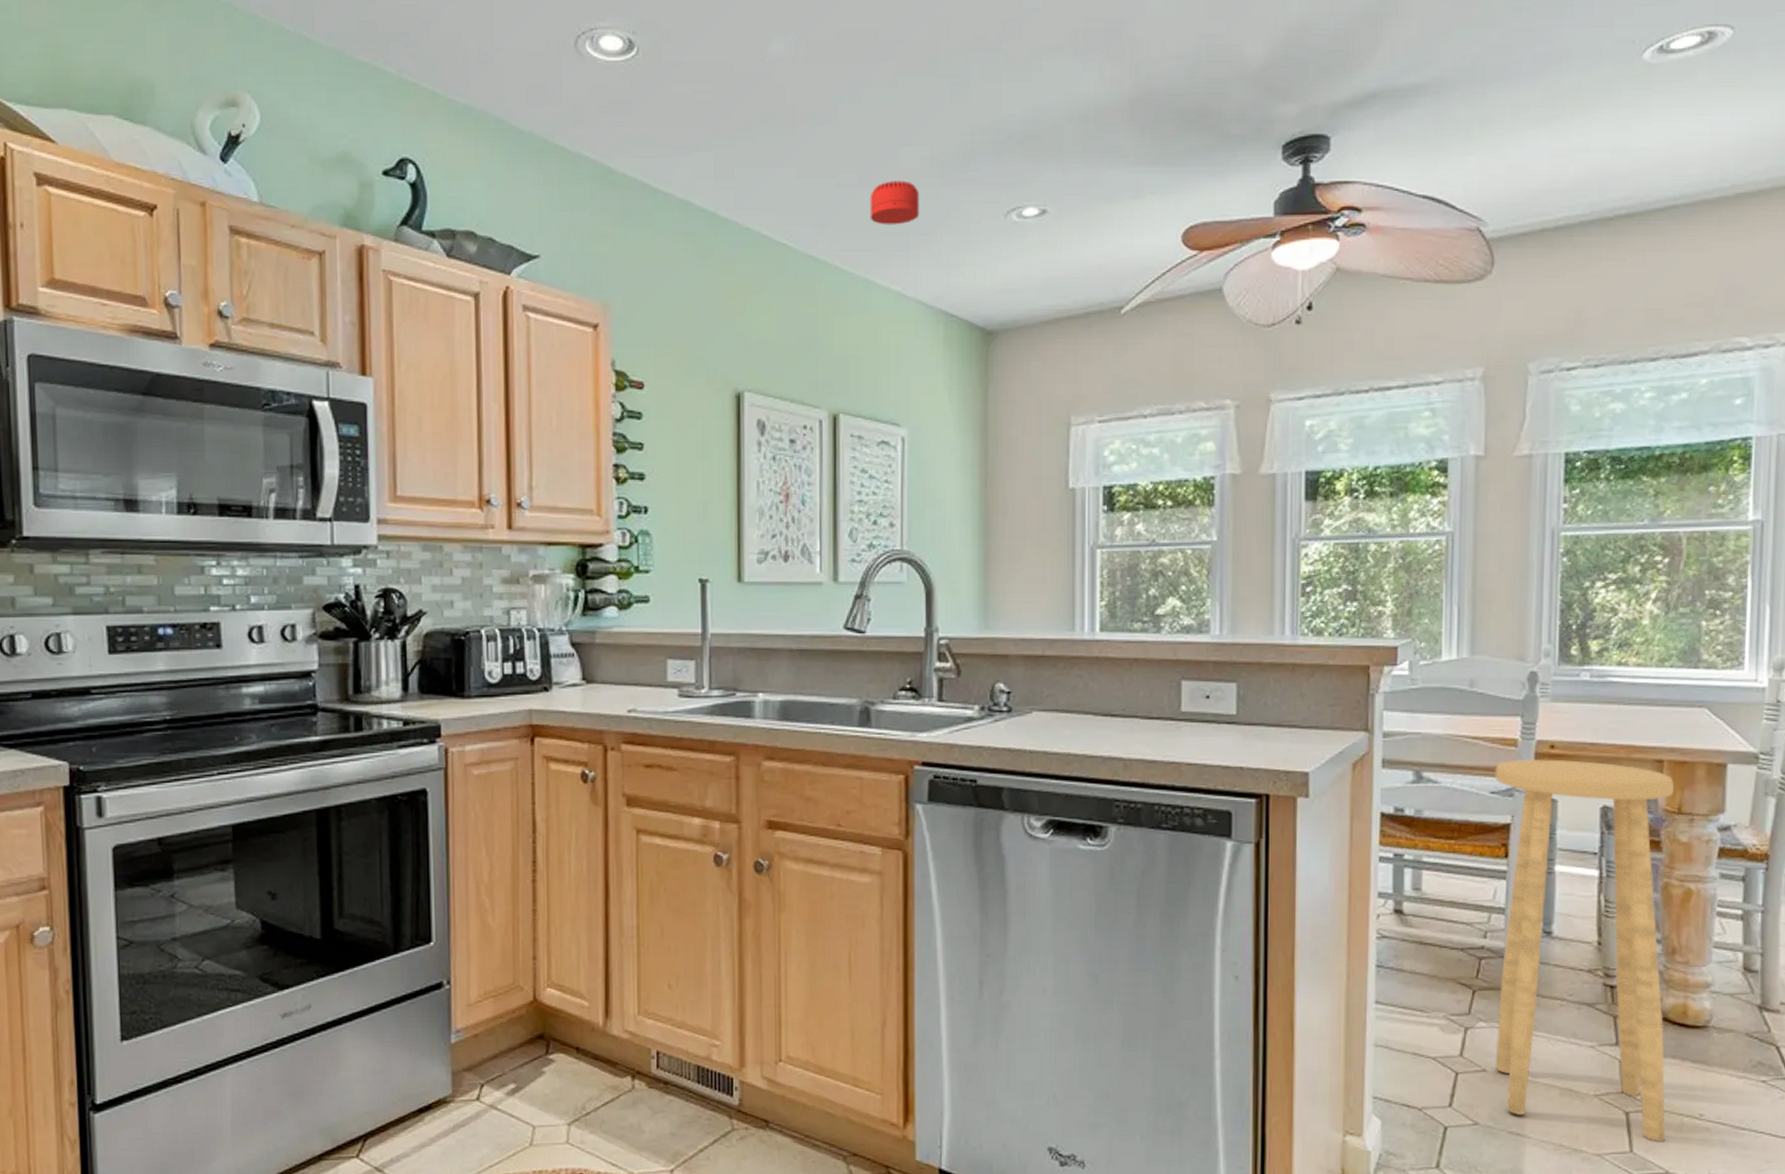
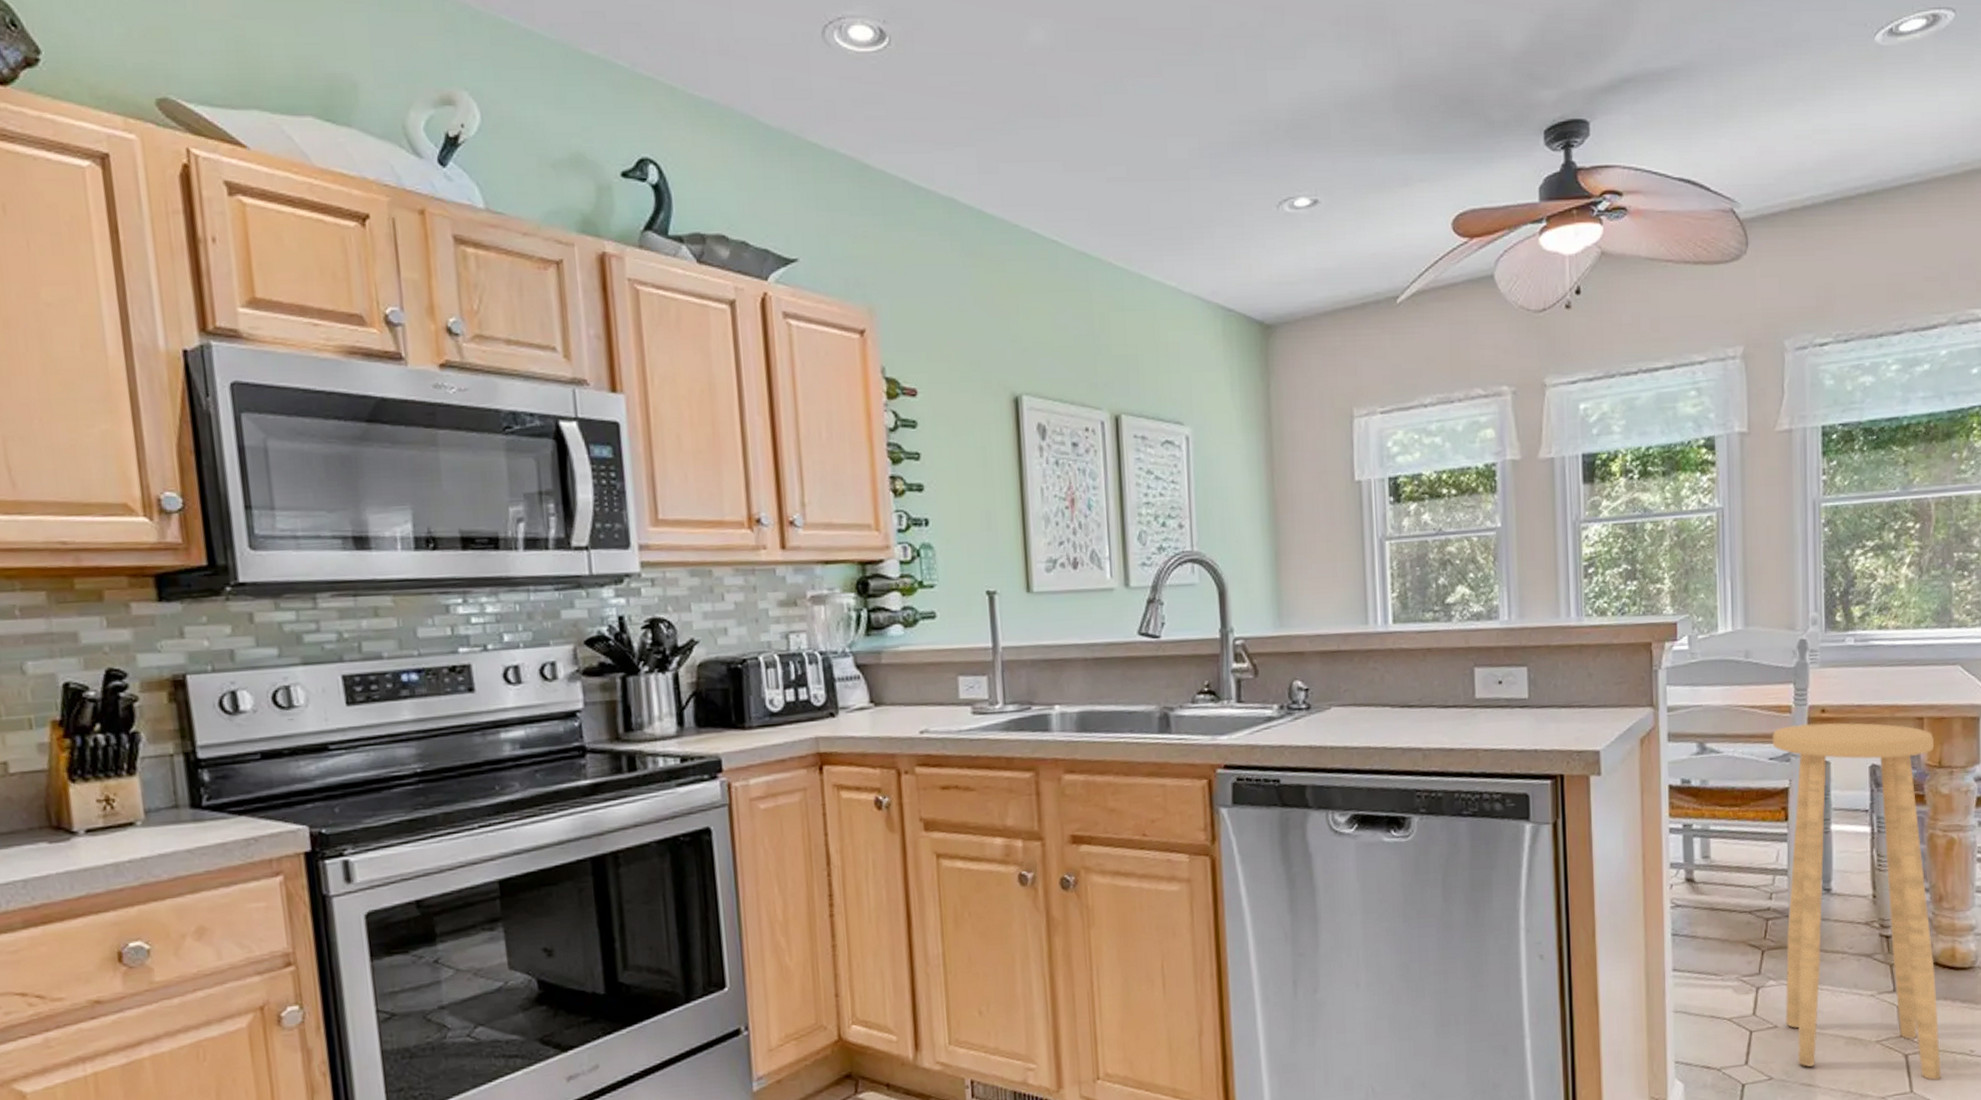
smoke detector: present [870,180,920,225] -> none [1140,173,1191,219]

